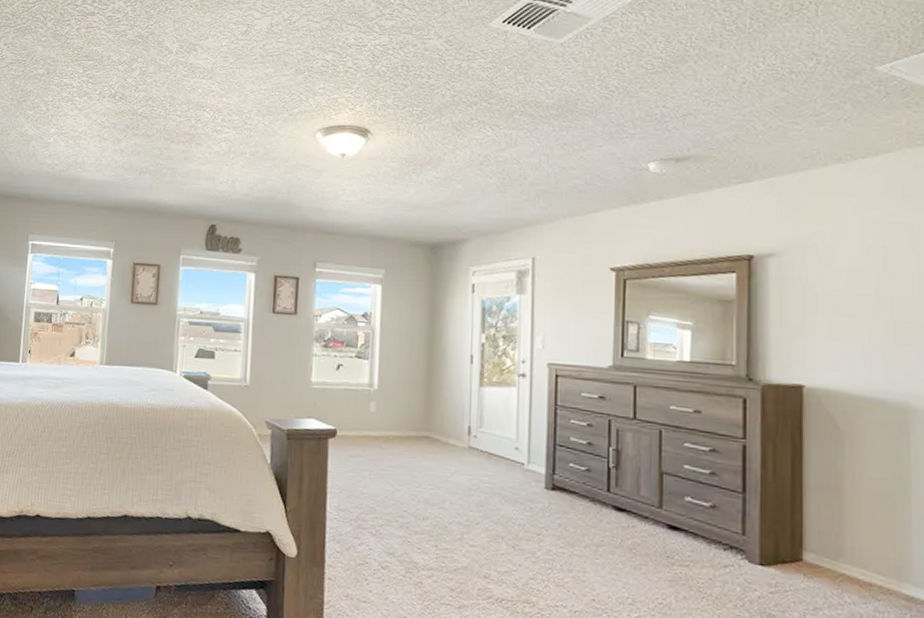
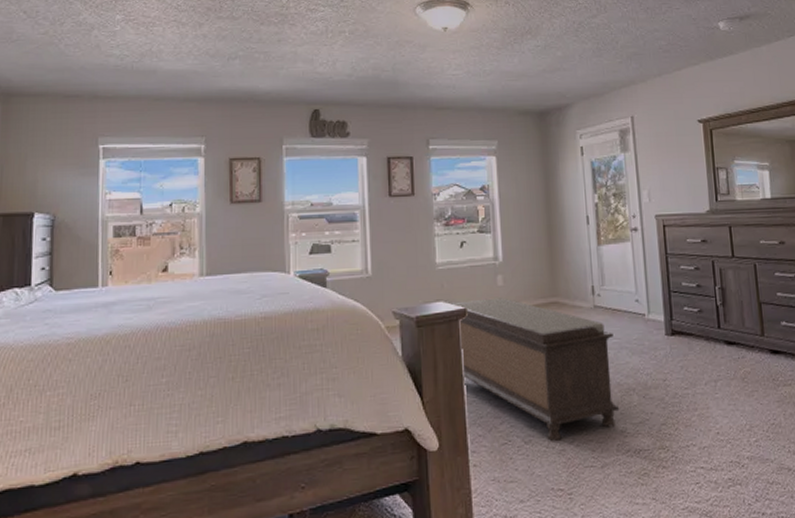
bench: none [322,422,487,573] -> present [451,297,619,442]

